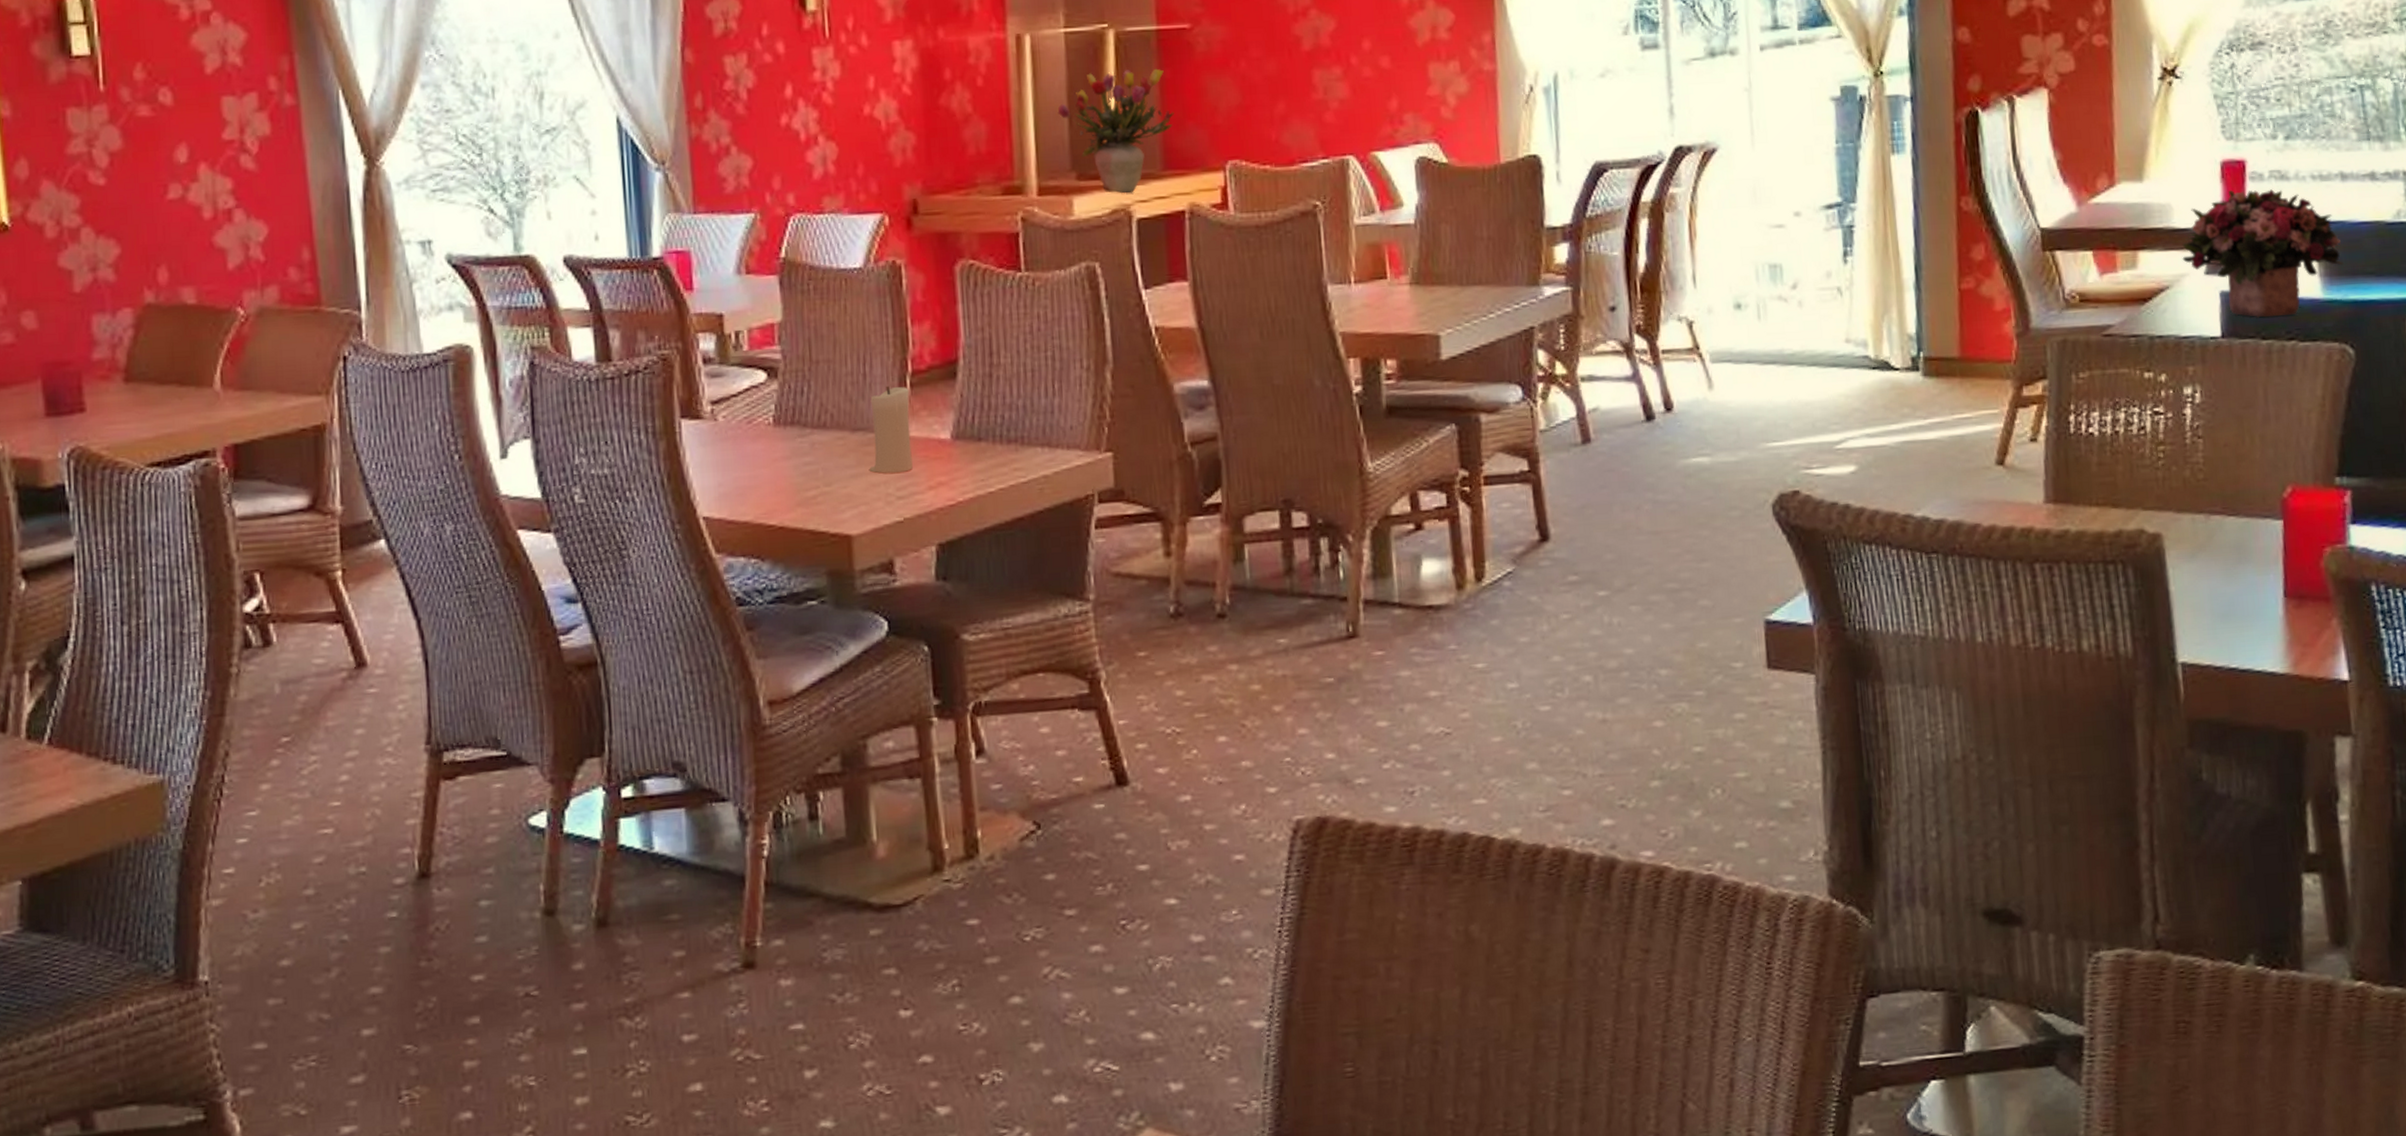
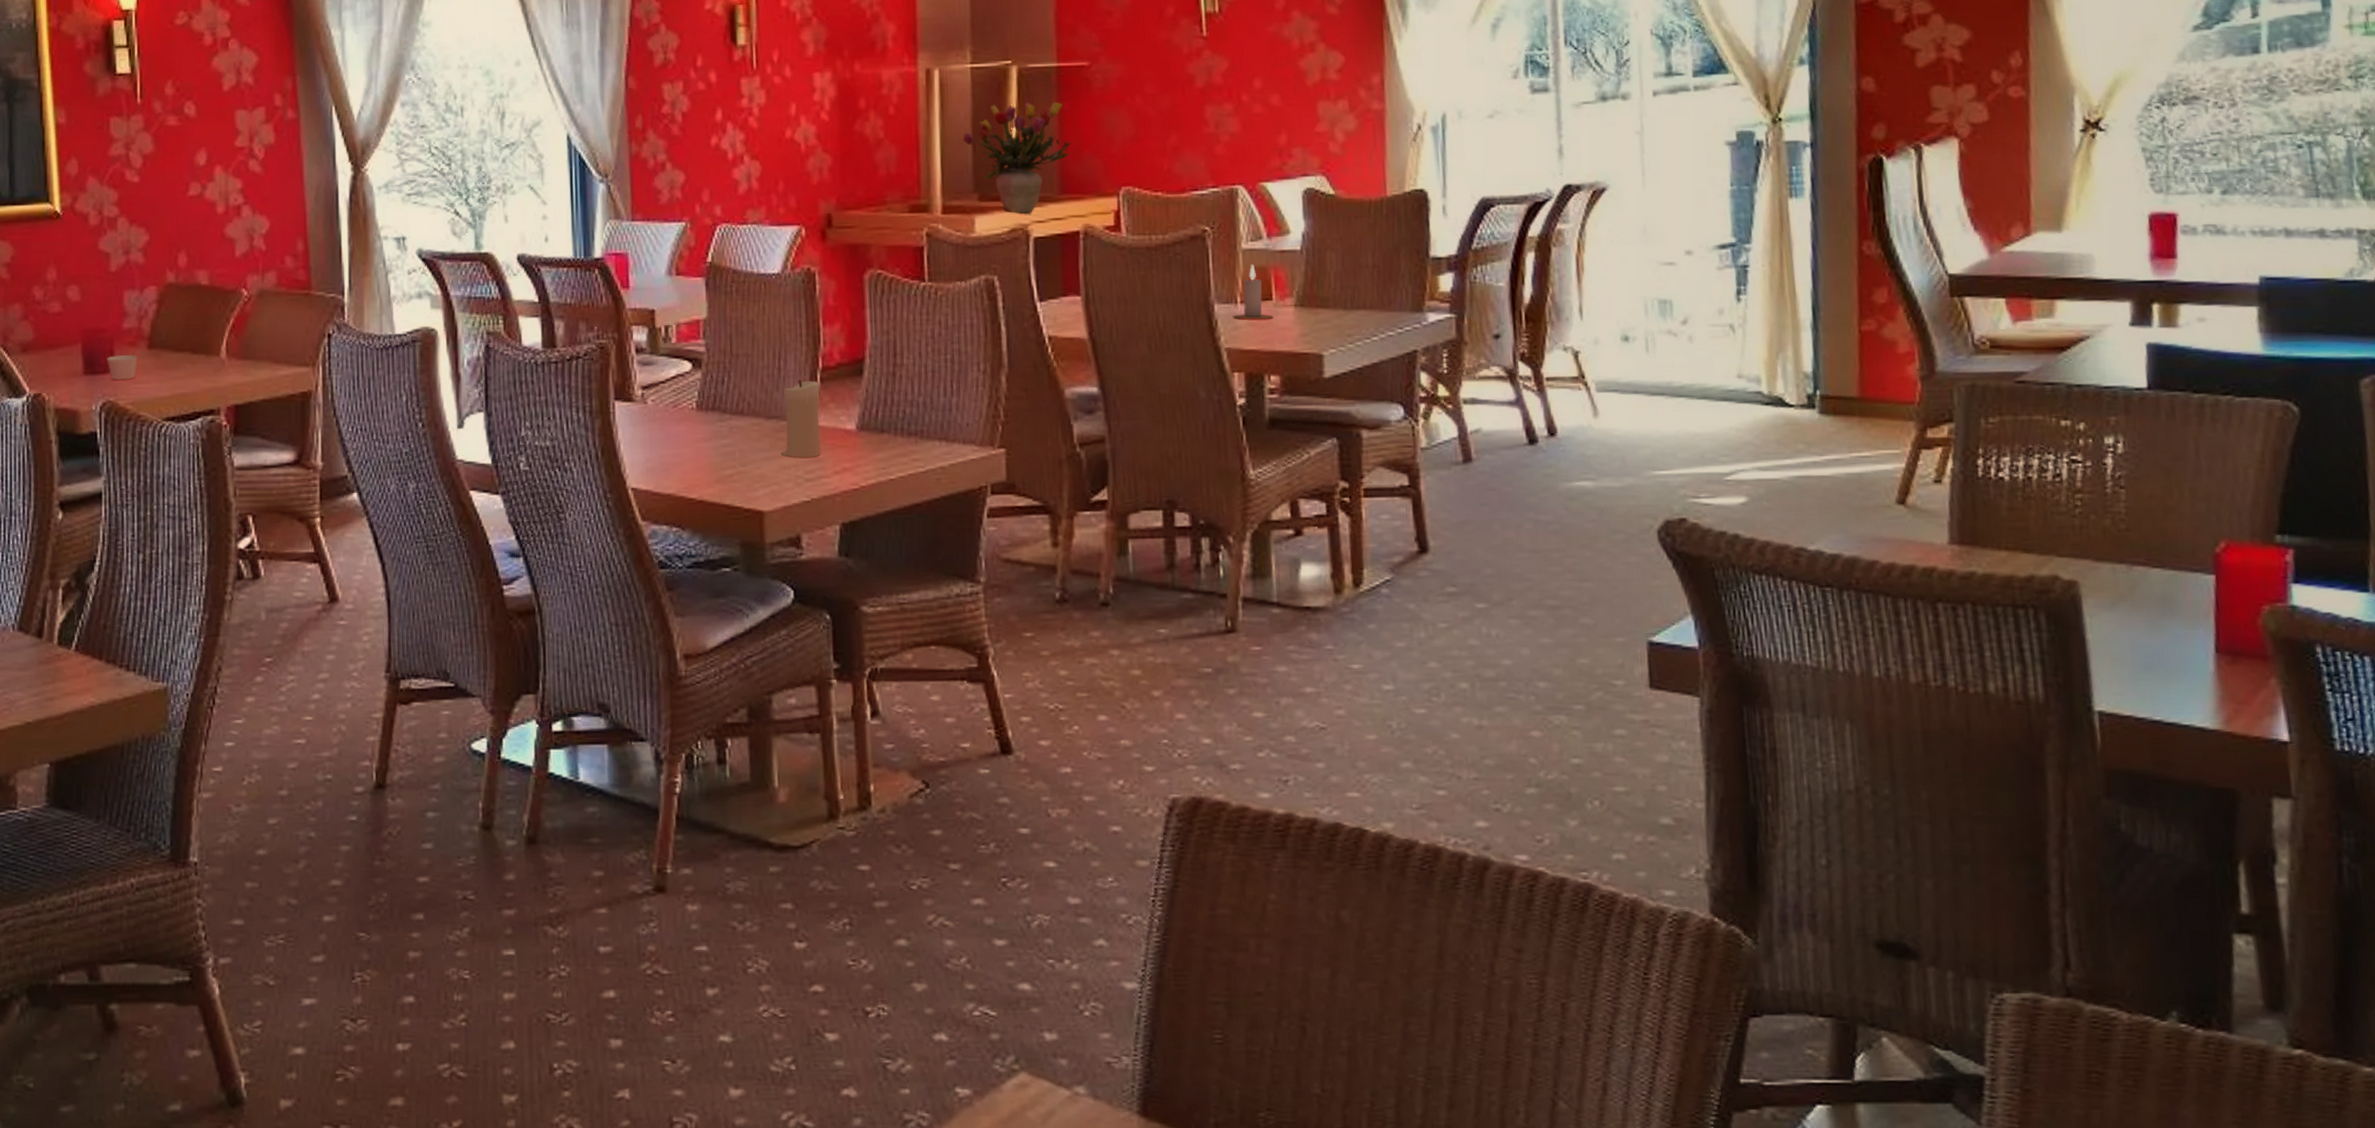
candle: none [73,390,112,422] -> present [107,355,138,381]
candle: none [1346,240,1389,301] -> present [1233,263,1274,321]
bouquet: present [2182,189,2344,318] -> none [2104,242,2288,371]

